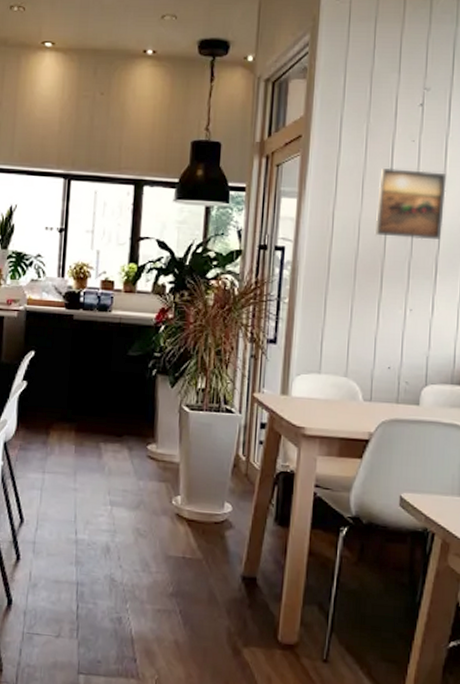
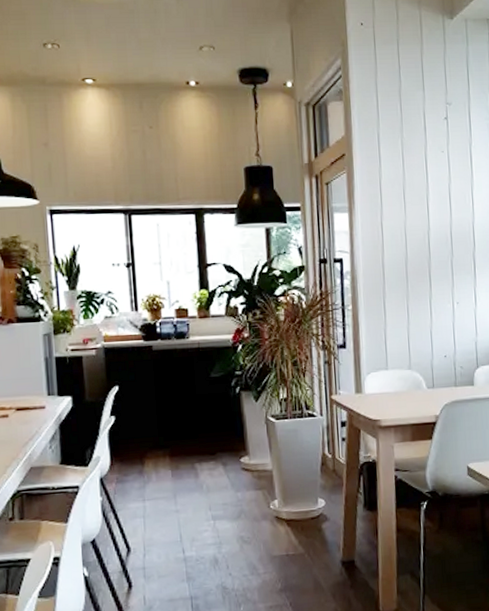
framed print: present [375,167,447,240] -> none [417,177,476,240]

